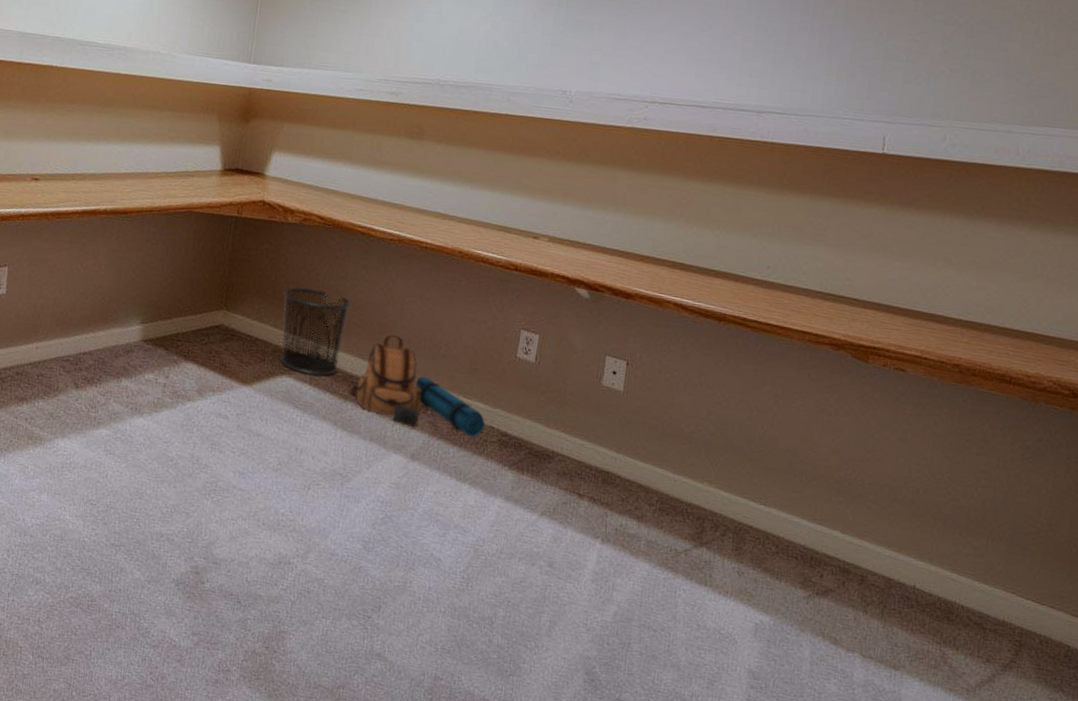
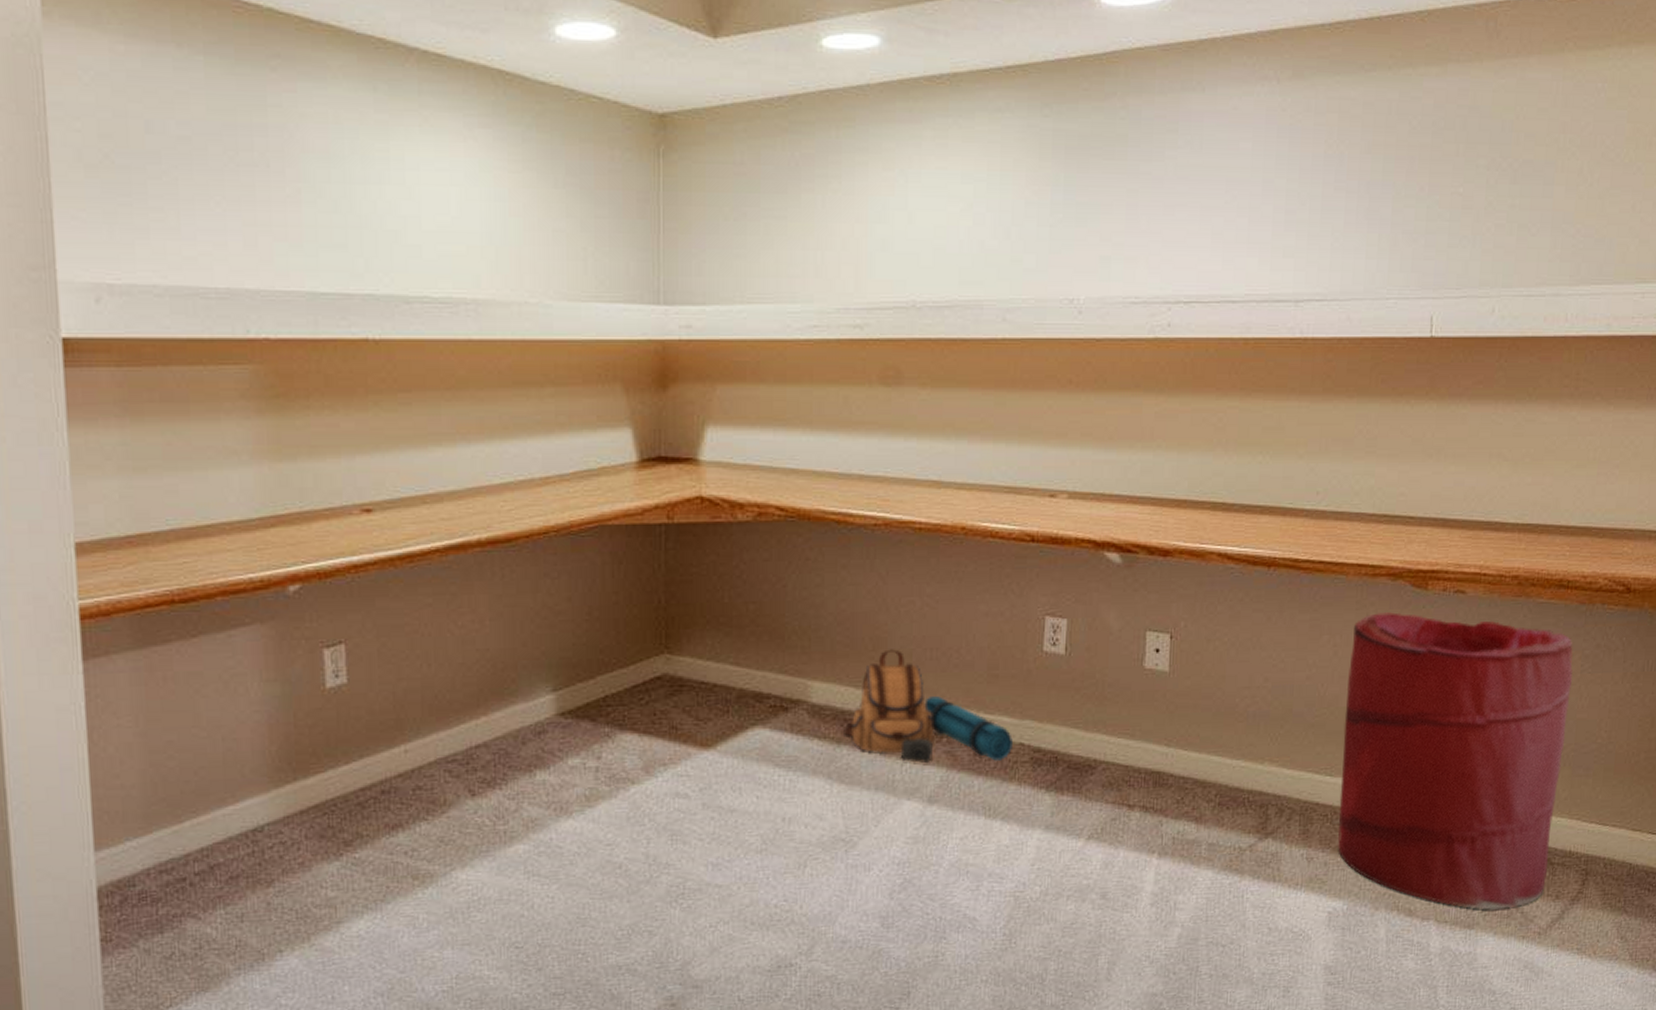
waste bin: present [280,287,351,376] -> none [743,605,832,721]
laundry hamper: none [768,374,1014,660] -> present [1337,612,1573,910]

